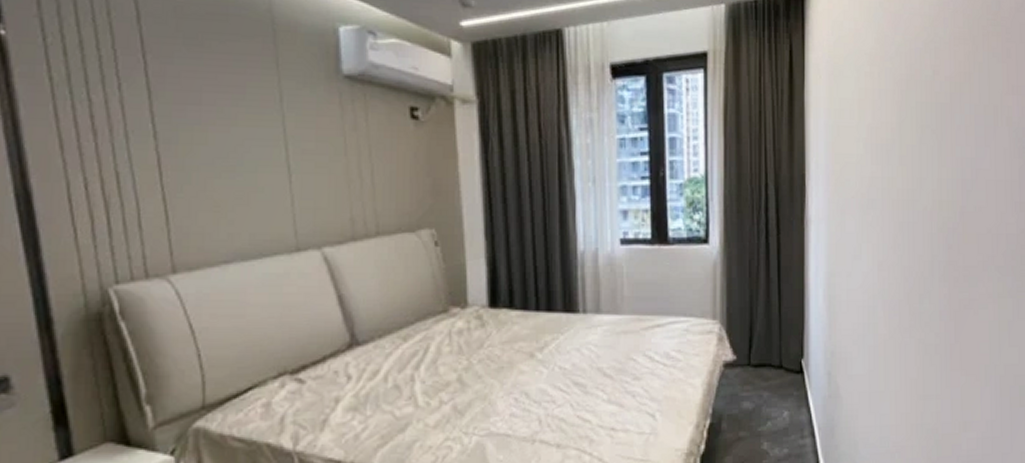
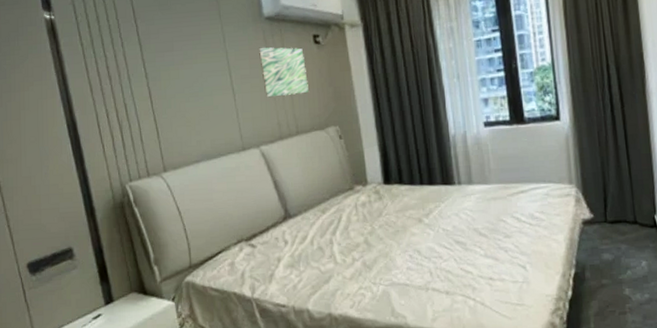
wall art: none [331,114,398,184] -> present [259,47,309,98]

